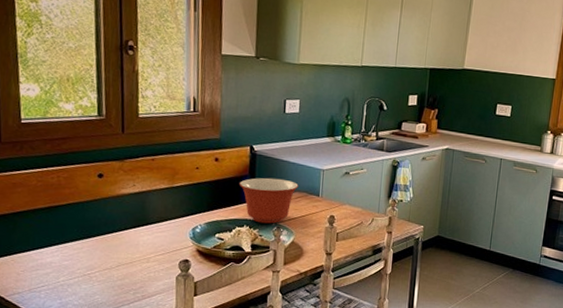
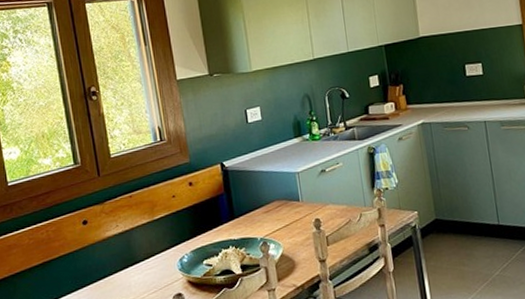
mixing bowl: present [239,177,299,224] -> none [216,190,276,241]

